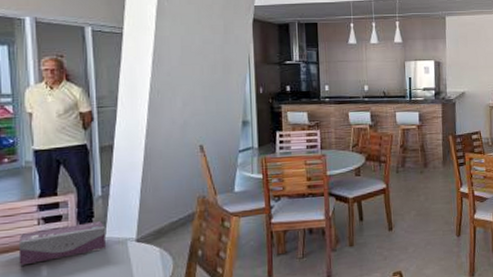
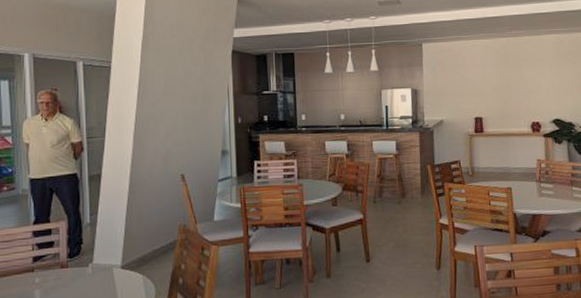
tissue box: present [18,220,105,266] -> none [15,247,93,290]

